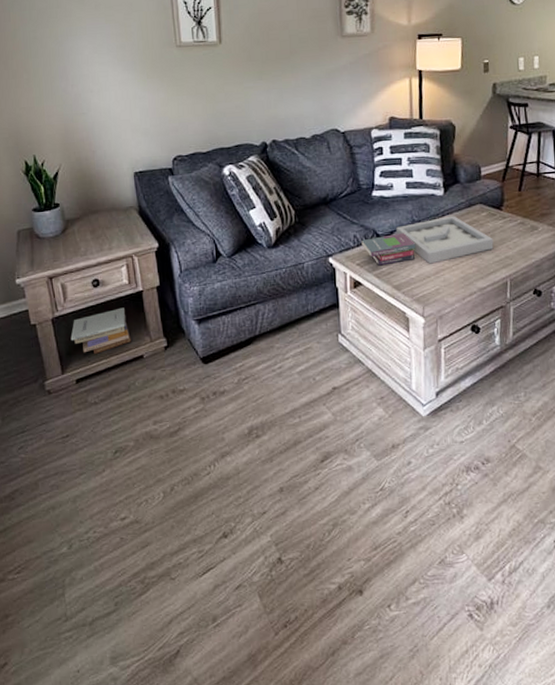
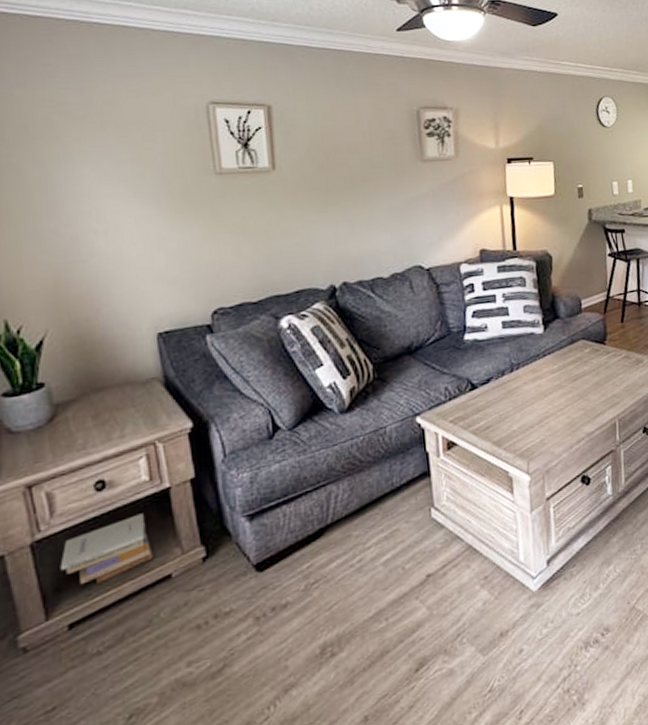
books: present [361,232,416,266] -> none [454,378,517,421]
decorative tray: present [396,215,494,264] -> none [493,355,600,412]

